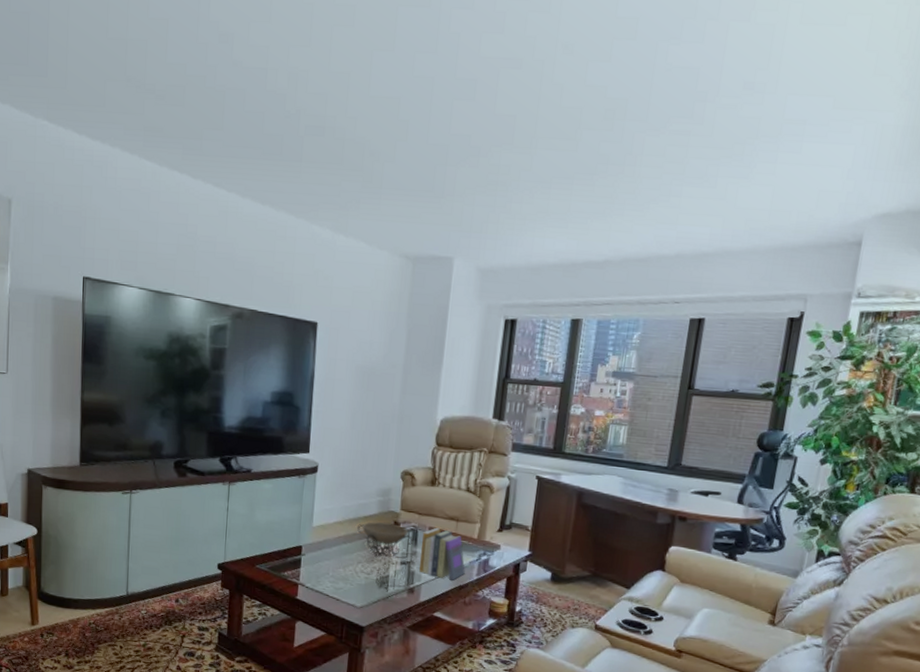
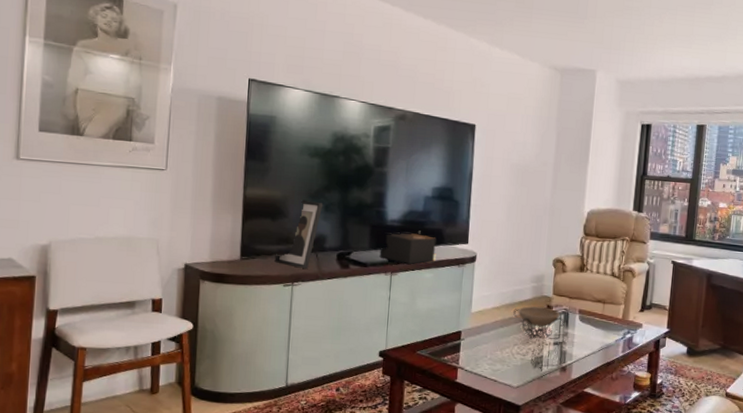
picture frame: none [113,405,160,476] -> present [274,200,324,269]
decorative box: none [217,438,276,475] -> present [379,230,436,265]
books: present [419,527,465,581] -> none [571,309,612,359]

